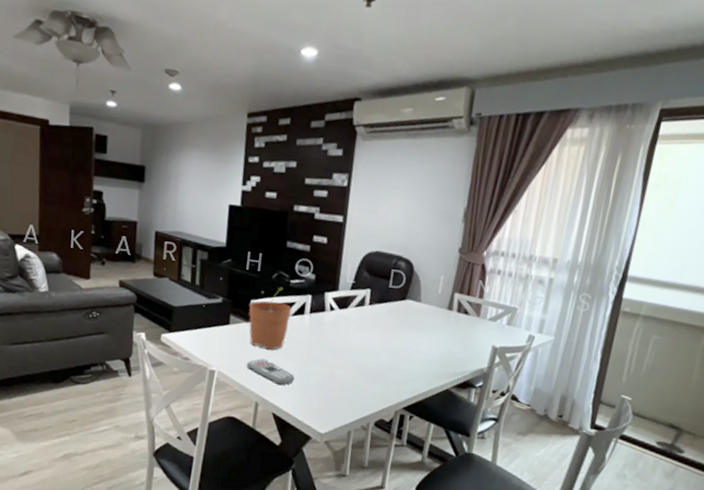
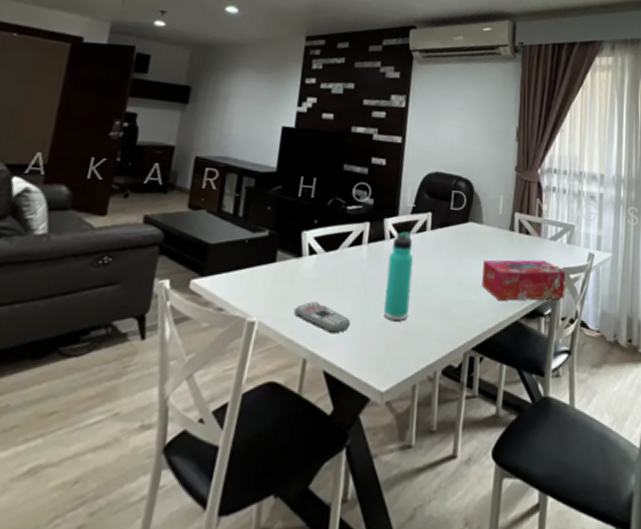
plant pot: present [248,287,291,350] -> none [298,214,348,290]
thermos bottle: none [324,305,352,380] -> present [384,231,414,320]
tissue box: none [415,334,502,375] -> present [482,259,566,301]

